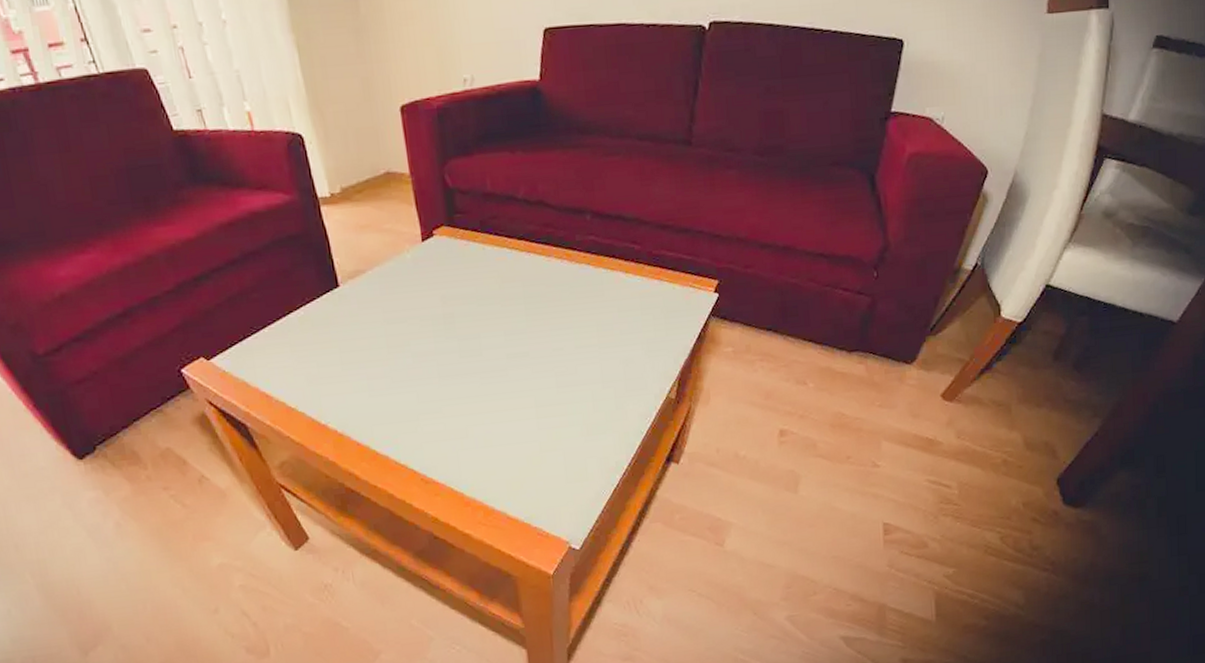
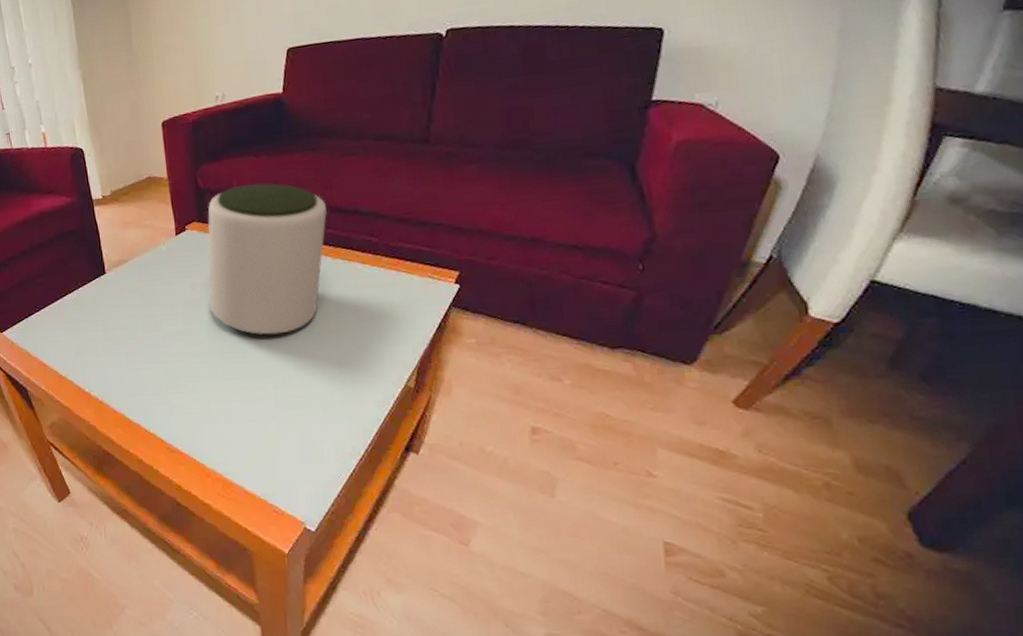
plant pot: none [458,183,589,352] -> present [208,183,327,336]

